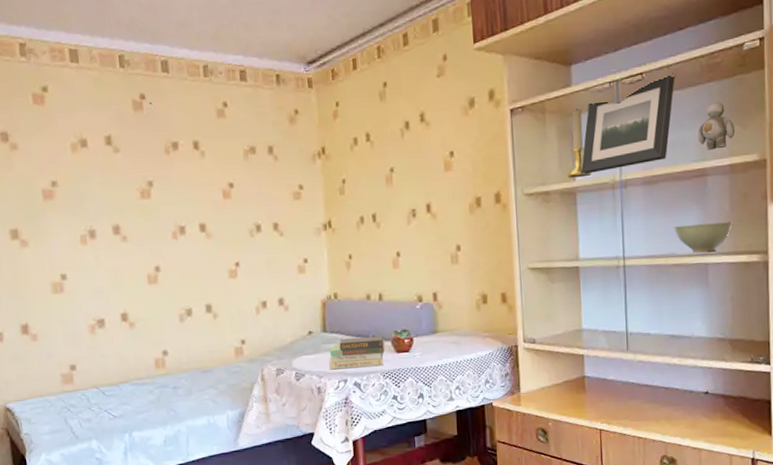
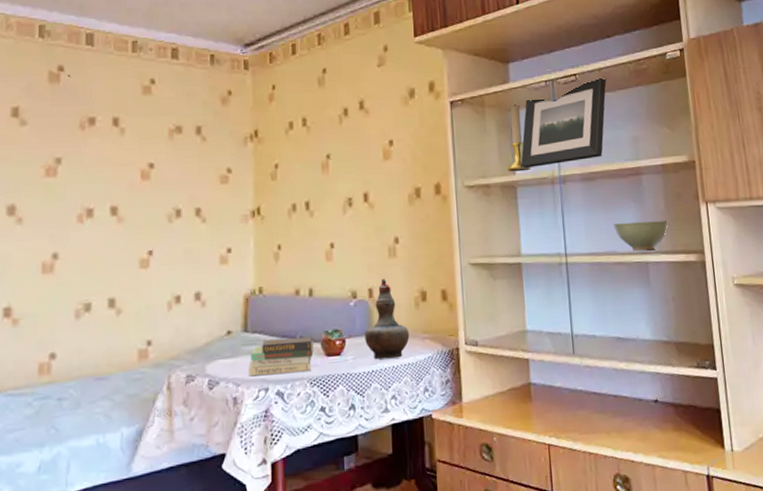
decorative vase: none [430,283,472,356] -> present [365,278,410,360]
figurine: present [697,102,736,150] -> none [630,105,665,150]

